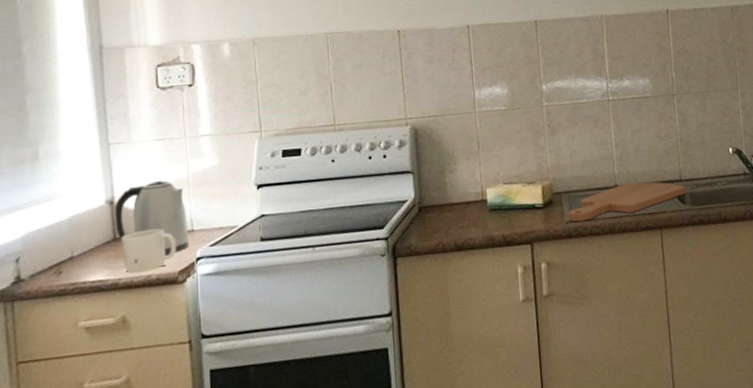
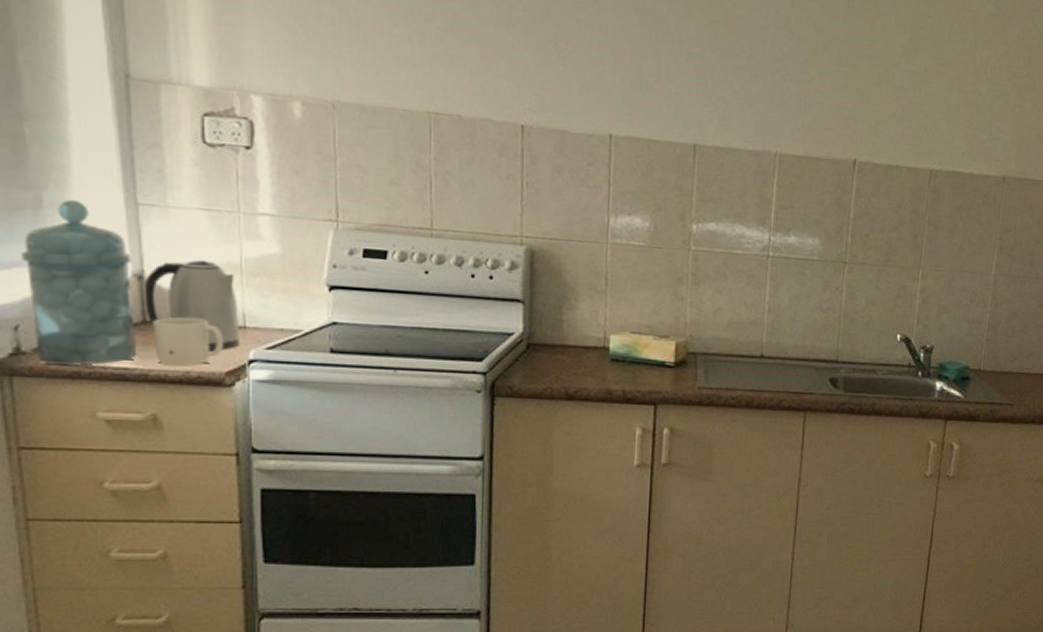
canister: none [22,149,110,287] -> present [21,199,138,366]
cutting board: present [568,181,687,222] -> none [701,353,841,390]

